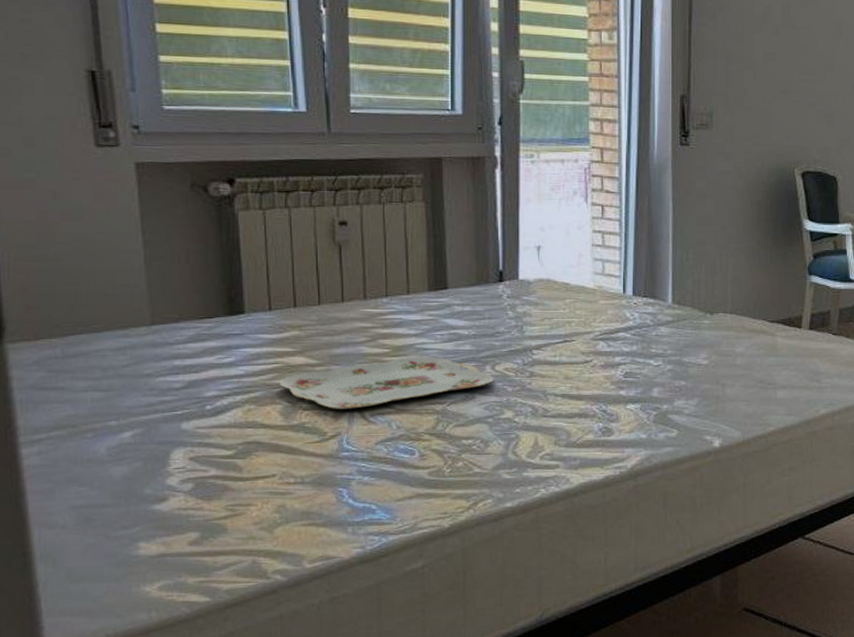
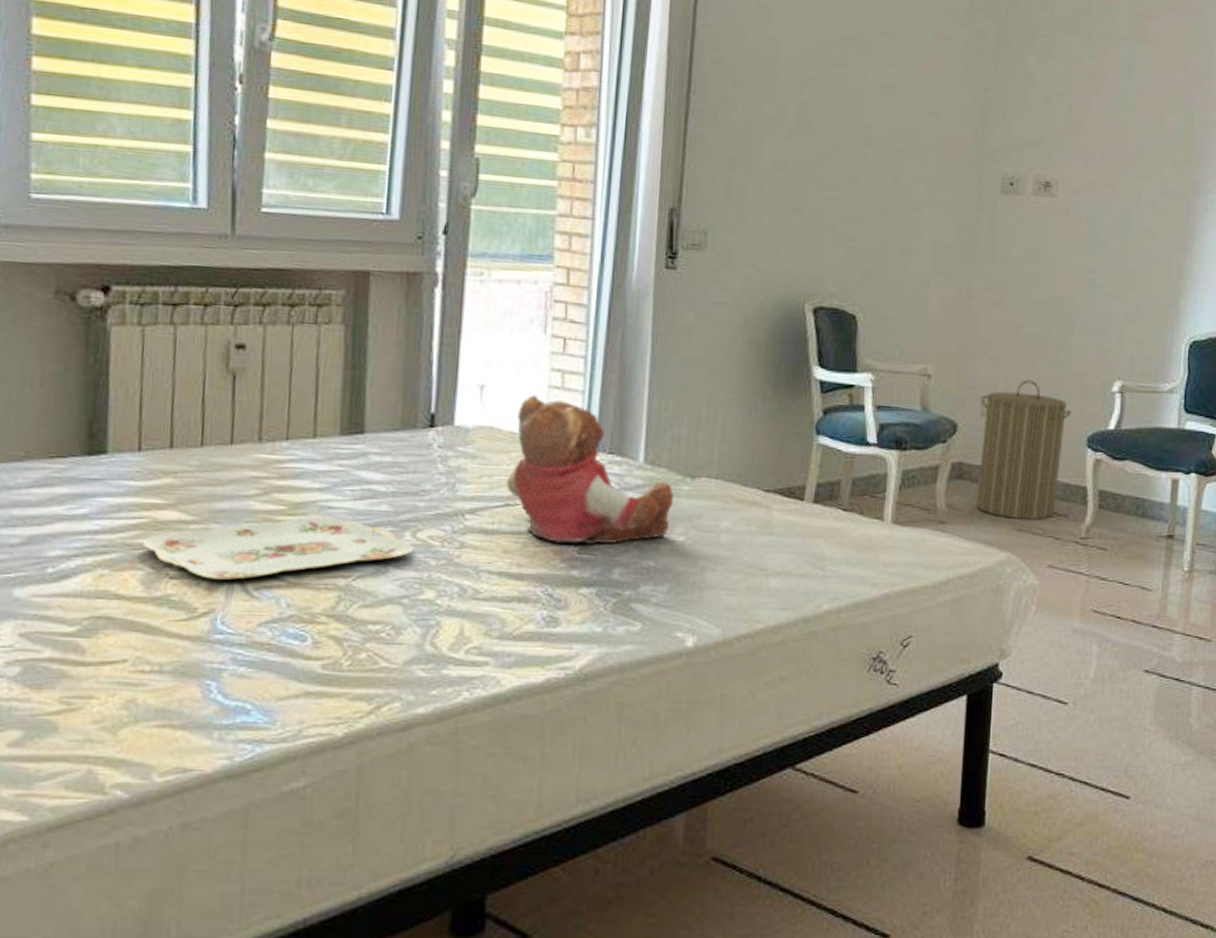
teddy bear: none [564,252,698,370] -> present [507,395,675,545]

